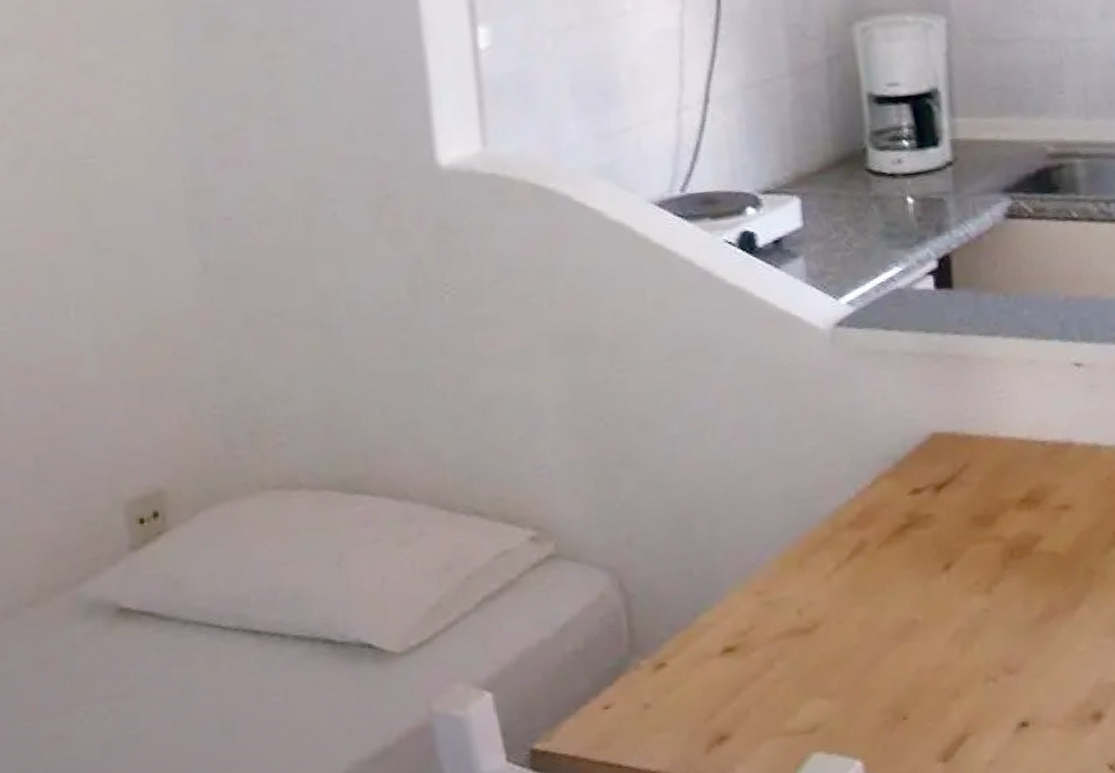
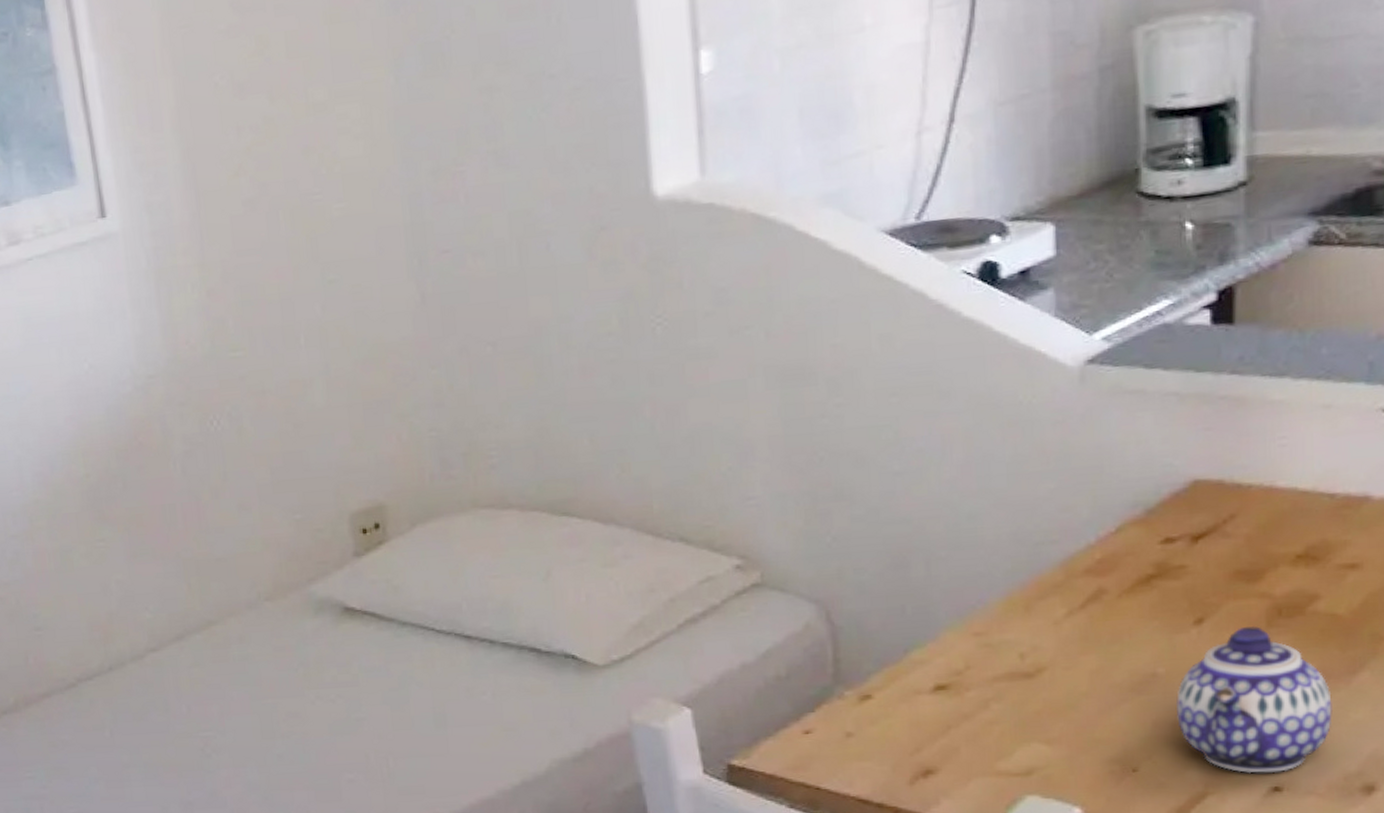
teapot: none [934,568,1062,712] -> present [1175,625,1332,774]

